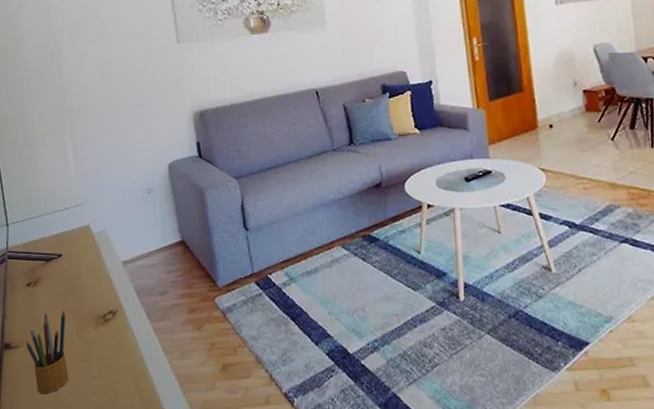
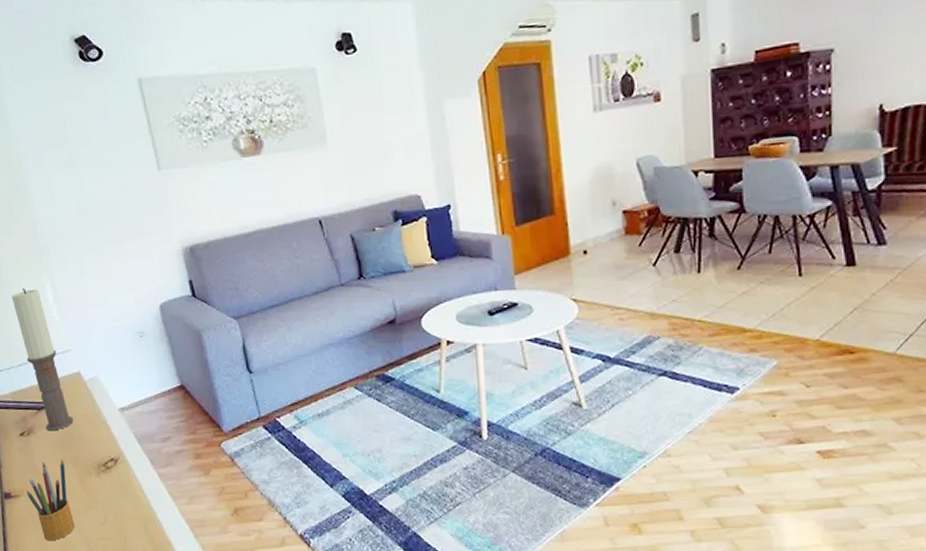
candle: none [34,145,78,282] -> present [11,288,73,431]

